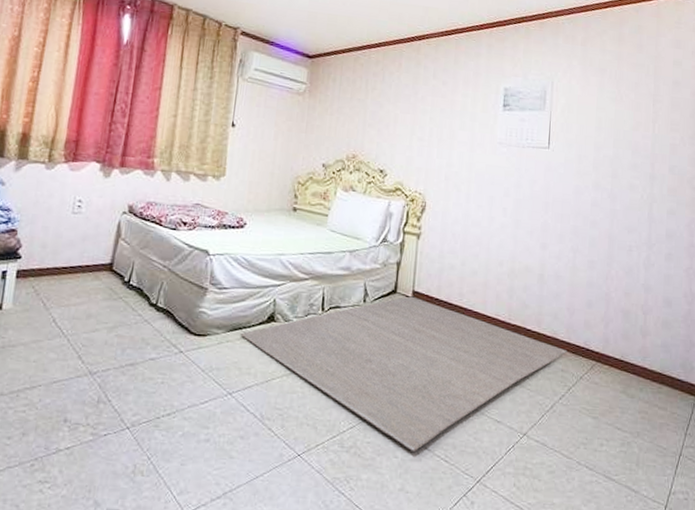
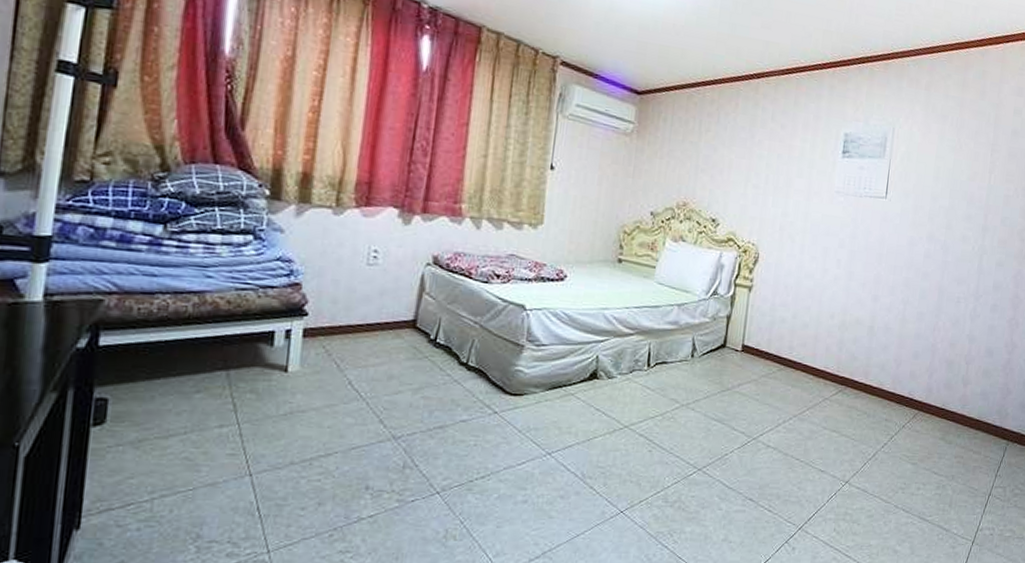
rug: present [240,296,568,451] -> none [560,350,892,503]

